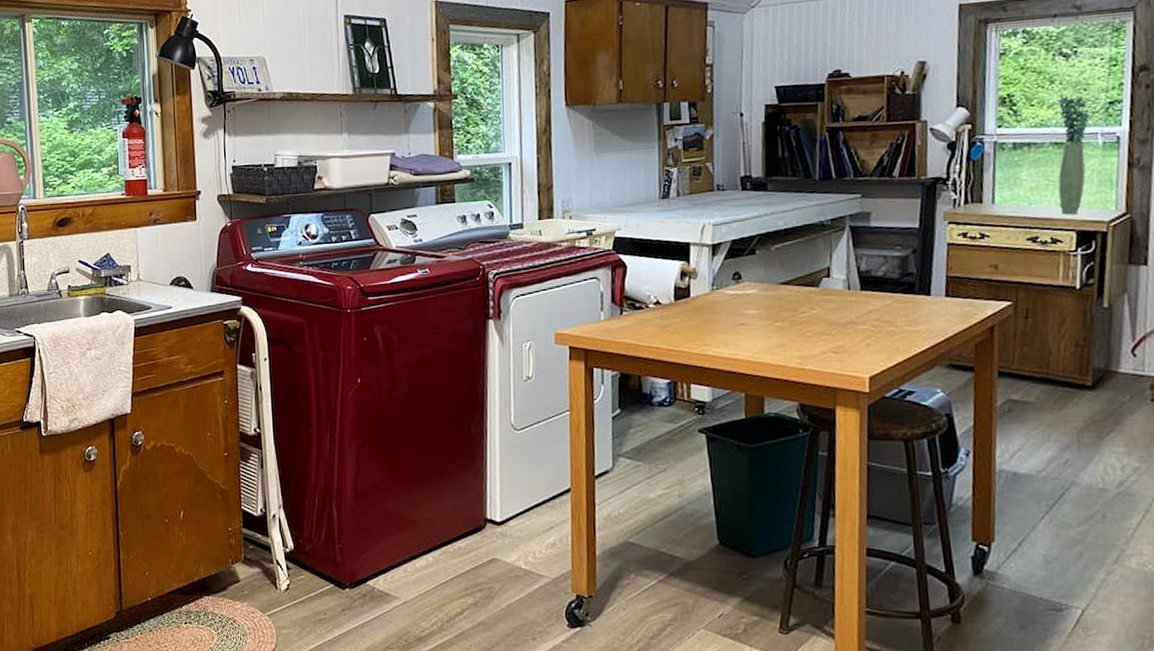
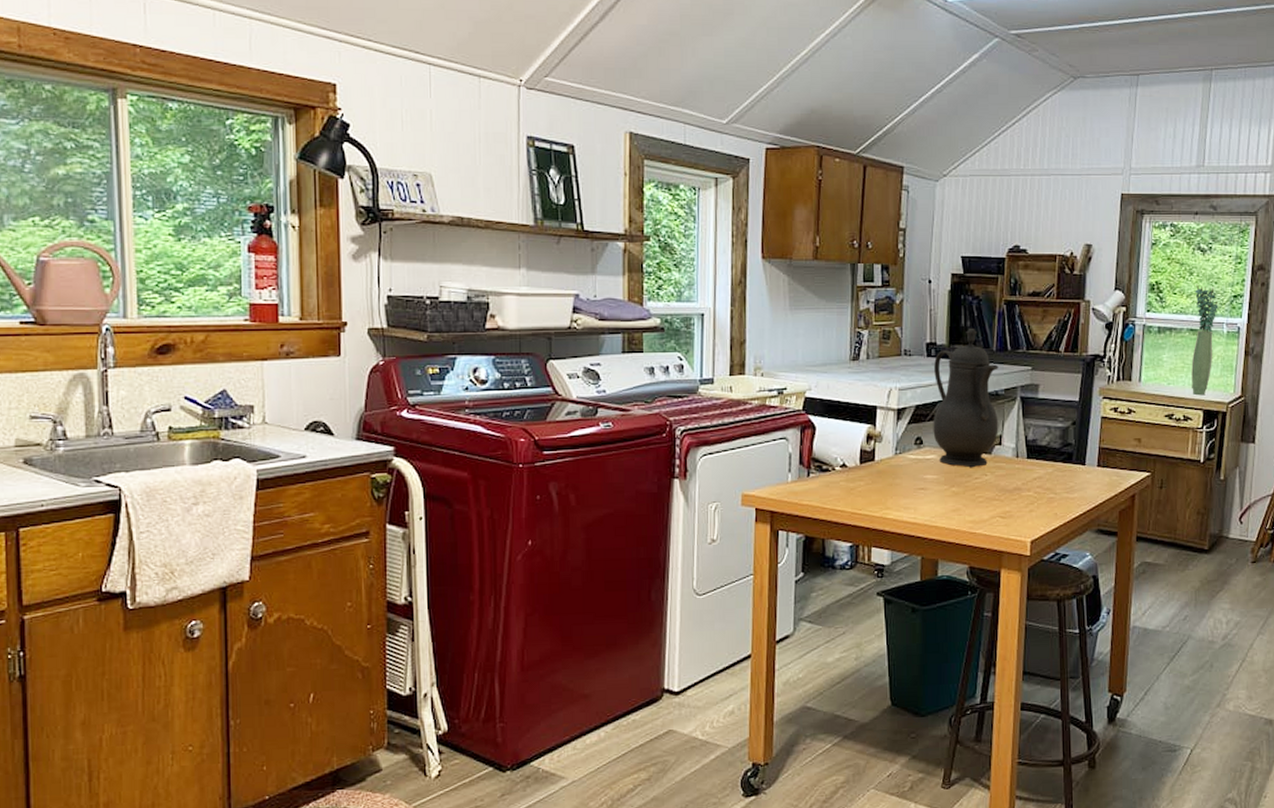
coffeepot: none [750,158,826,301] -> present [933,328,999,467]

